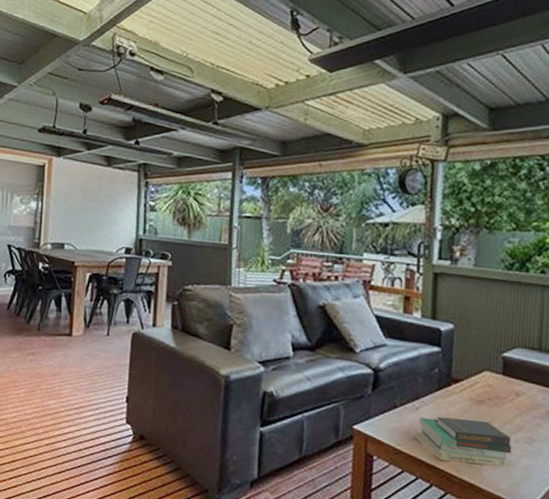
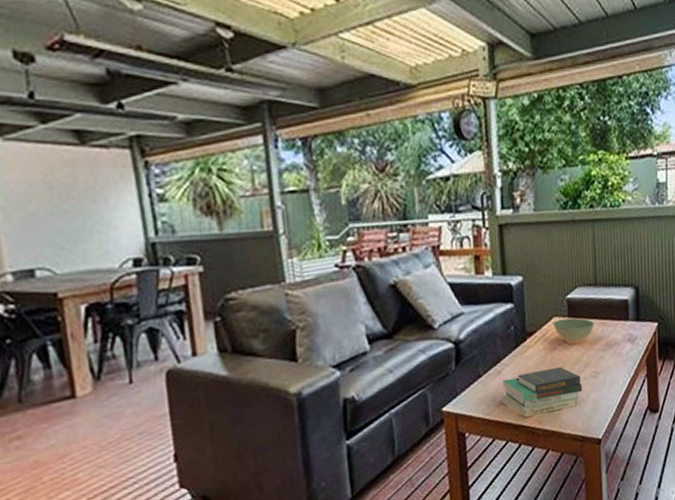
bowl: none [483,374,535,405] -> present [553,318,595,345]

